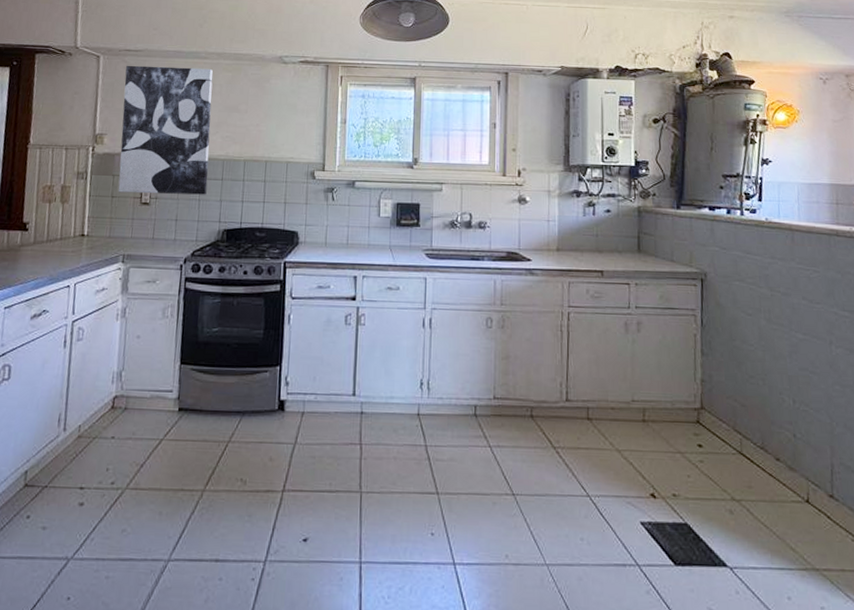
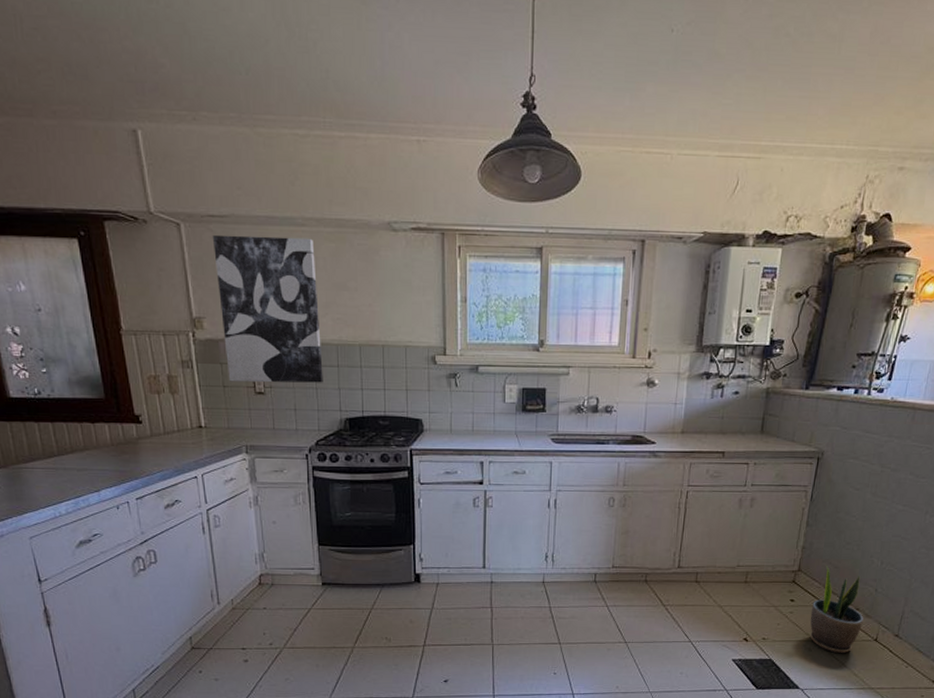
potted plant: none [723,402,788,519] -> present [810,565,864,654]

